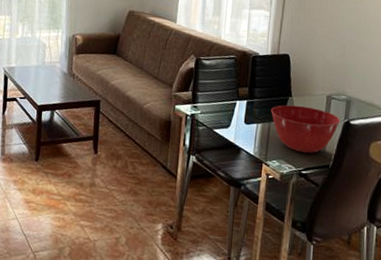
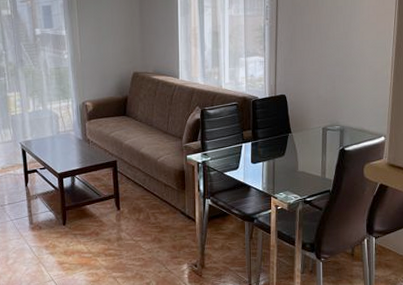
mixing bowl: present [270,105,341,153] -> none [273,140,337,182]

